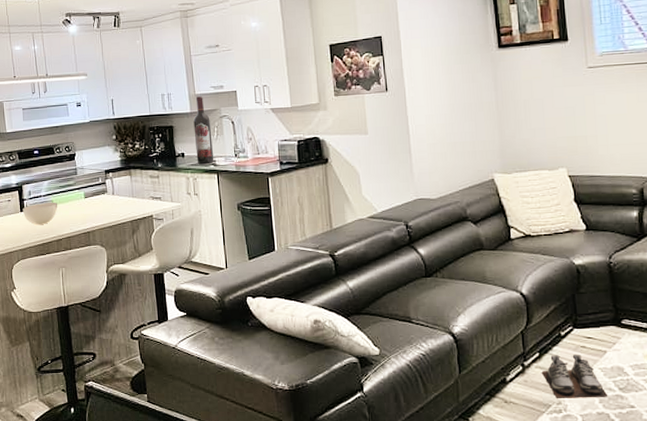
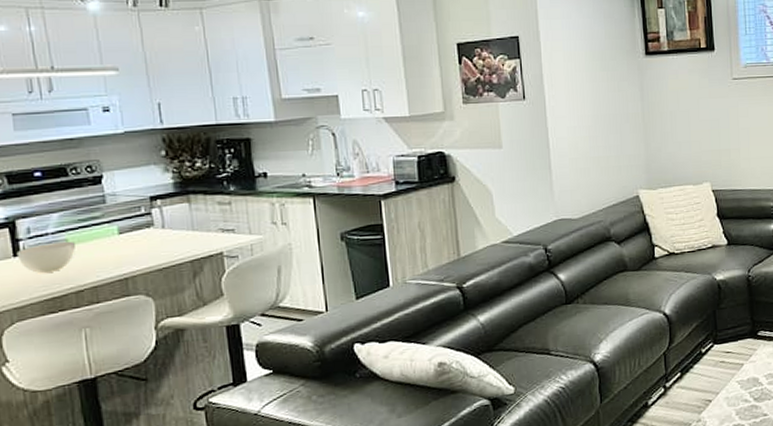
wine bottle: present [193,96,215,164] -> none [279,101,309,186]
athletic shoe: present [542,354,607,398] -> none [683,369,743,416]

